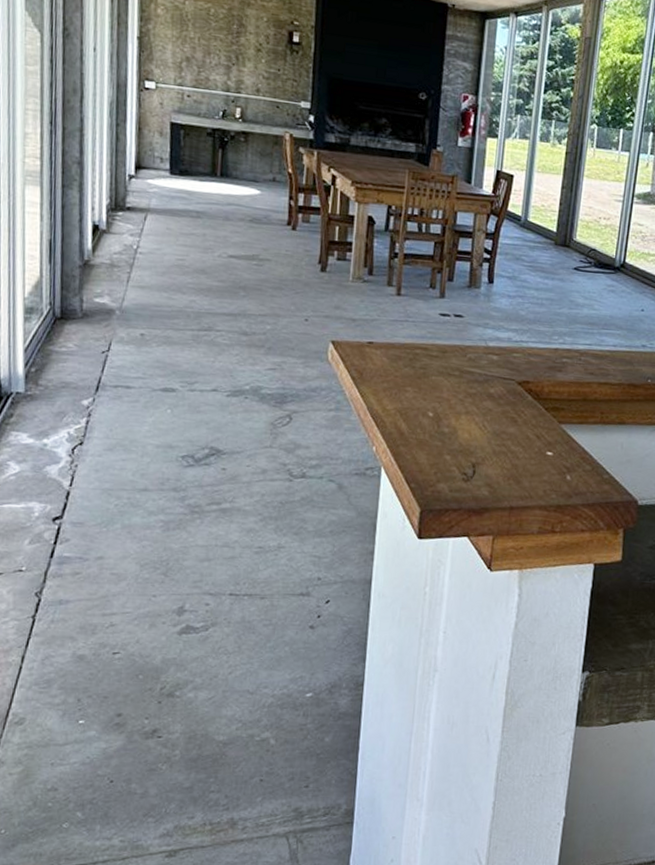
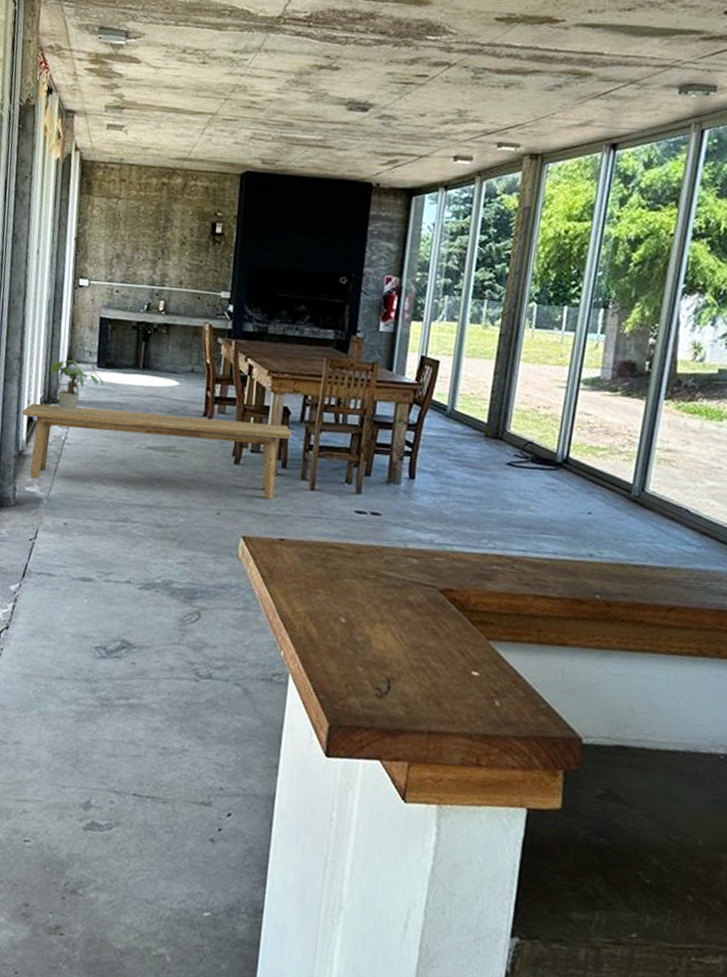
bench: none [85,210,377,305] -> present [21,403,292,499]
potted plant: none [116,165,179,220] -> present [50,359,104,412]

